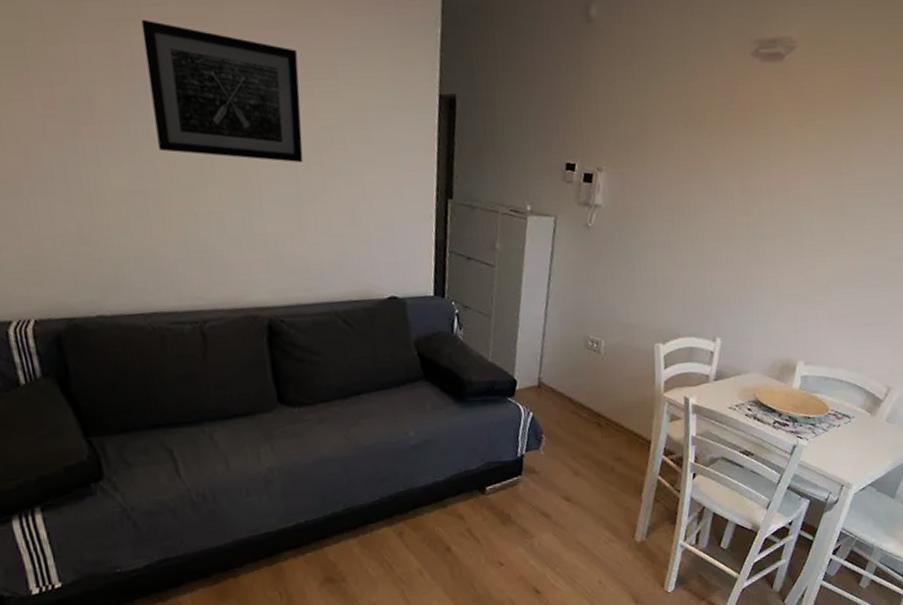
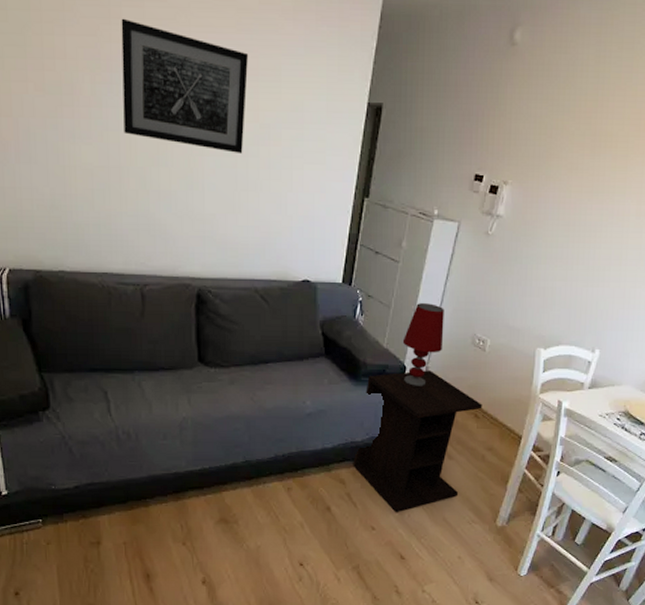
nightstand: none [470,381,605,542] -> present [353,370,483,512]
table lamp: none [509,308,554,401] -> present [402,303,444,386]

